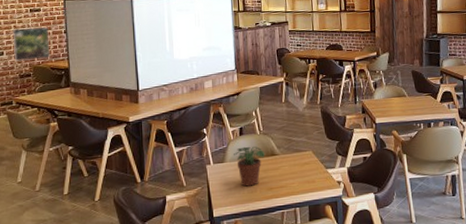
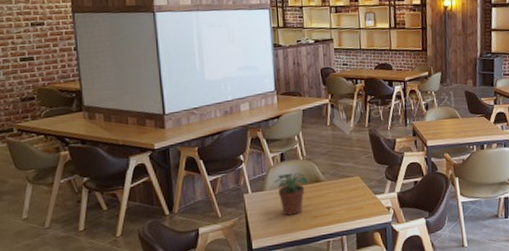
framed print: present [13,27,50,62] -> none [10,43,58,83]

